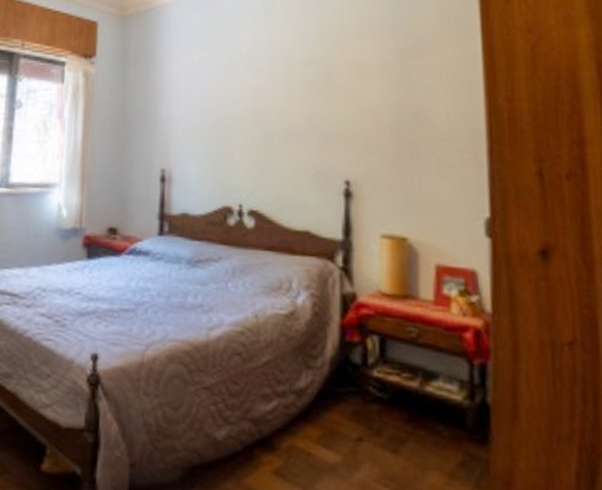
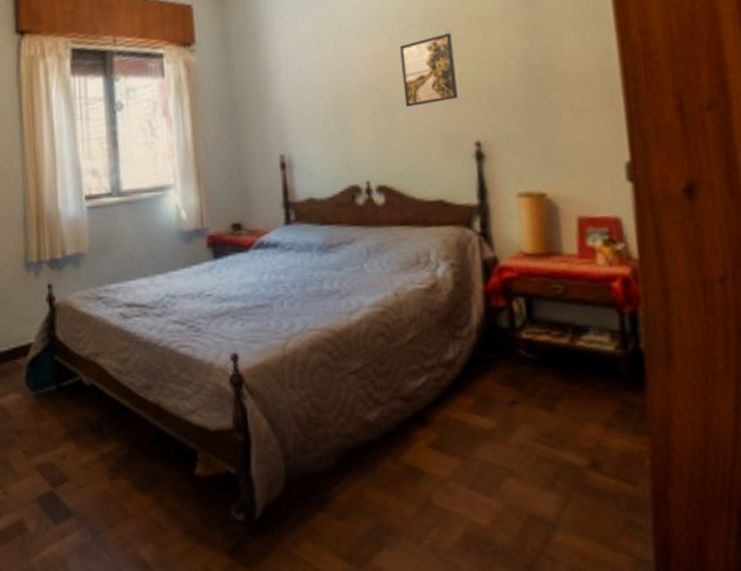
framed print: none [283,76,332,140] -> present [400,32,458,107]

